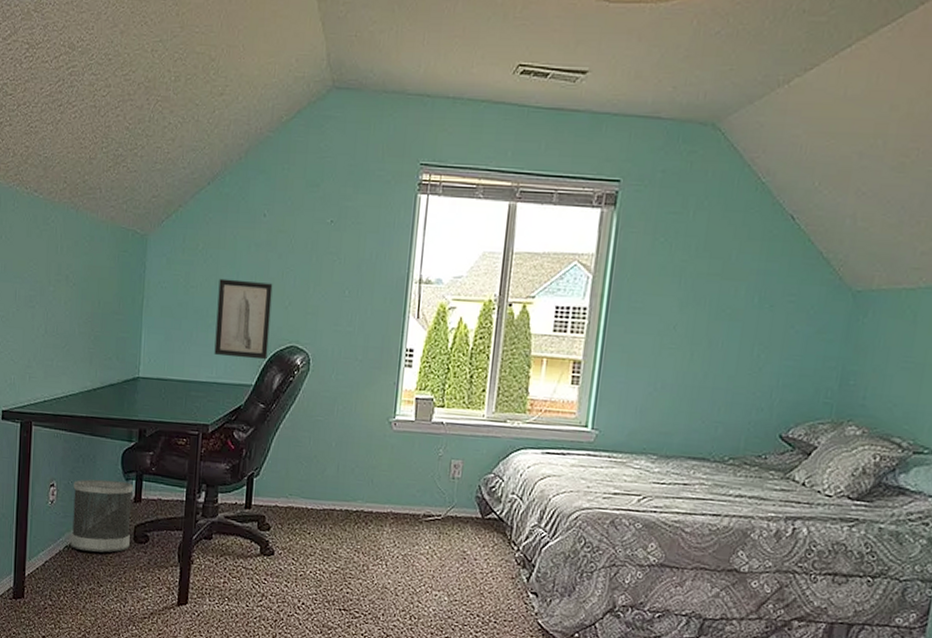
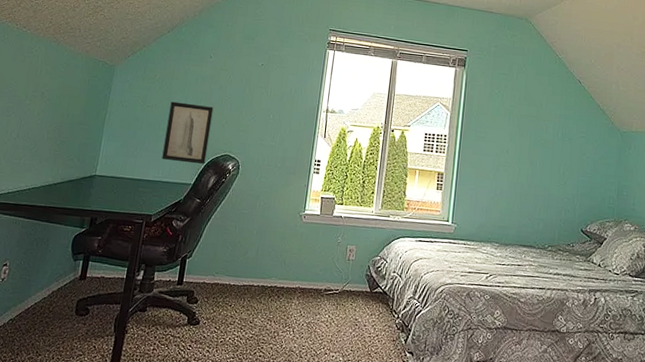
wastebasket: present [70,479,133,553] -> none [15,259,80,325]

